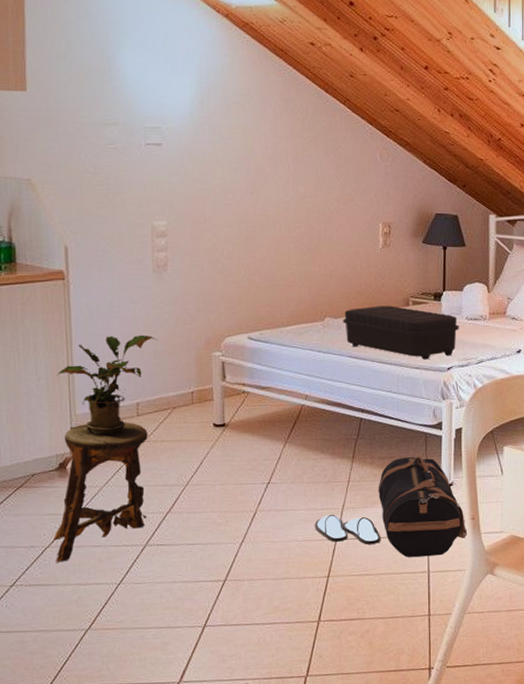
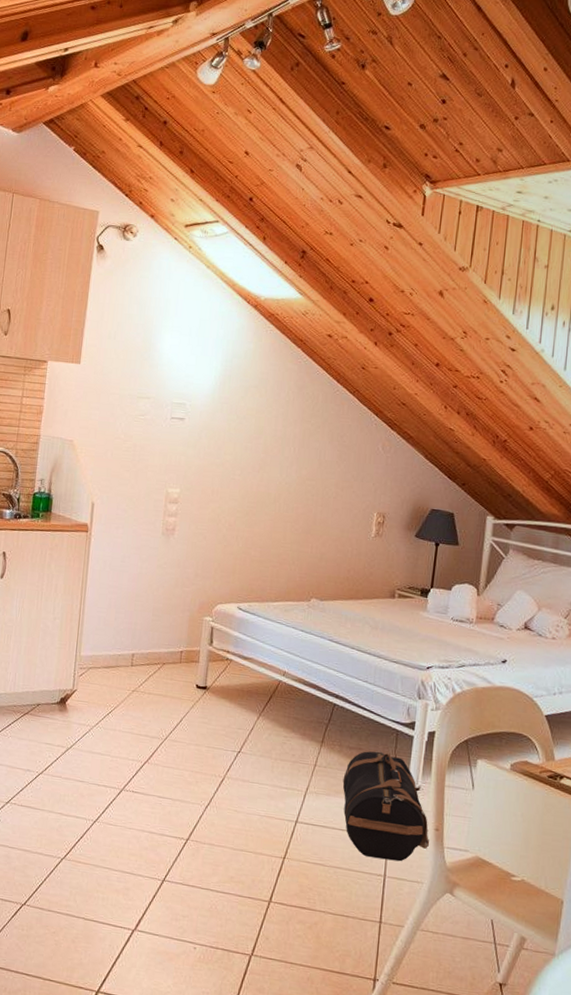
plant: present [54,335,158,563] -> none [45,588,158,790]
slippers: present [315,514,380,544] -> none [277,795,340,835]
suitcase: present [343,305,459,360] -> none [328,593,443,655]

